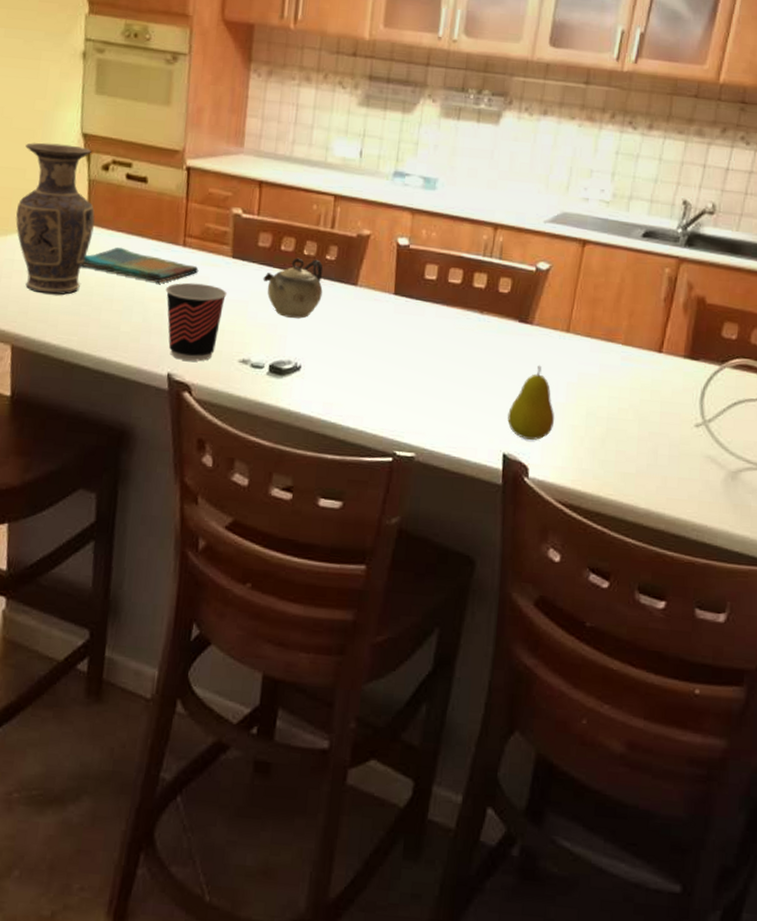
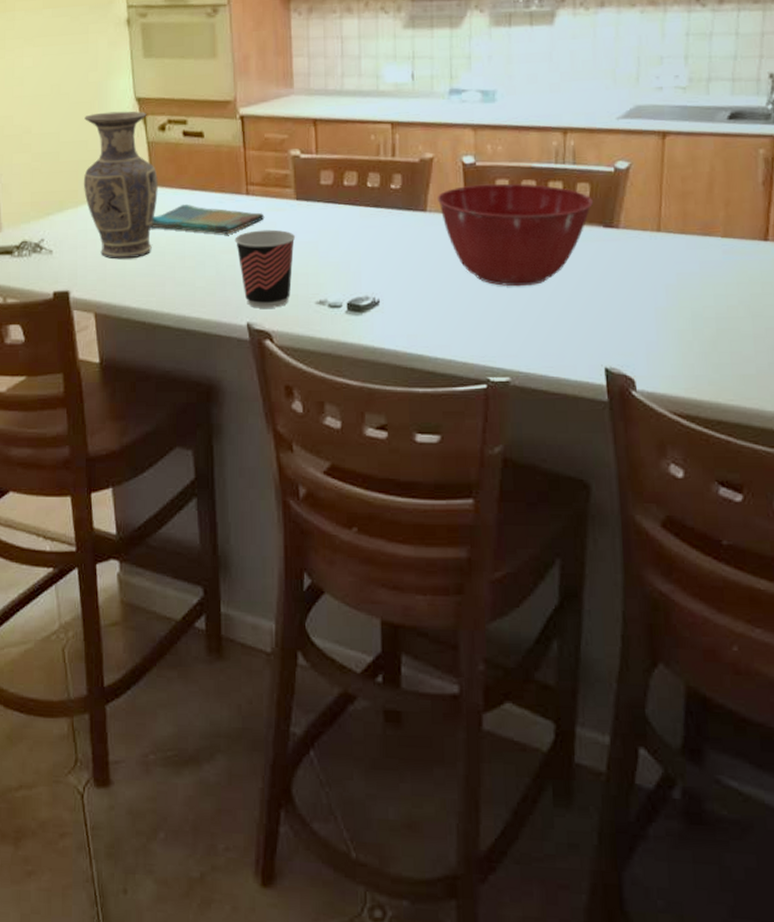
teapot: present [263,257,324,319] -> none [329,190,392,253]
mixing bowl: none [368,266,513,369] -> present [437,183,593,287]
fruit: present [507,365,555,440] -> none [604,270,658,350]

